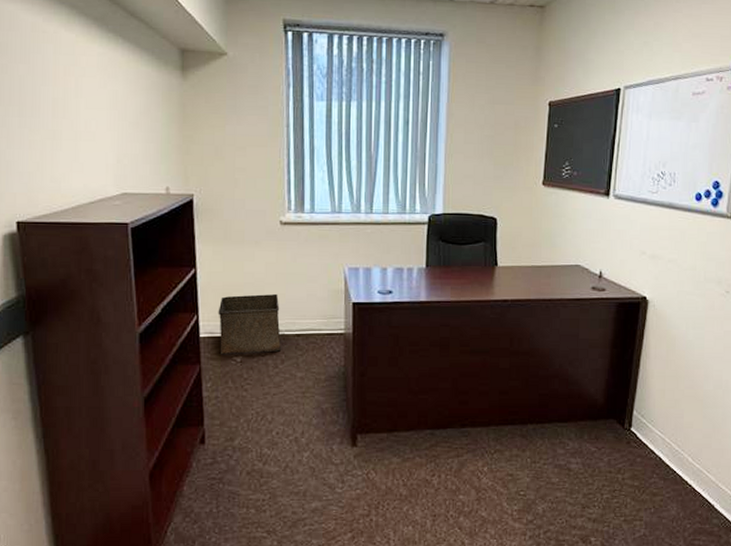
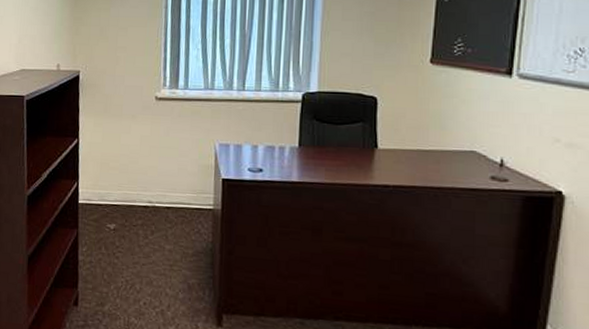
storage bin: present [218,293,282,355] -> none [95,165,152,223]

